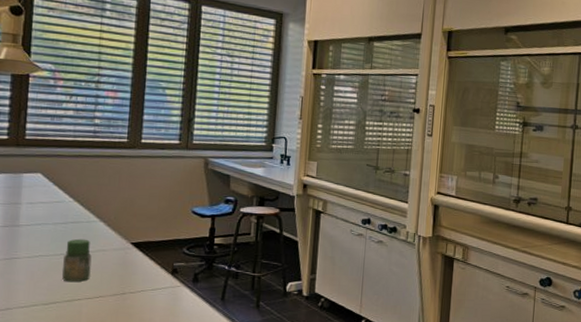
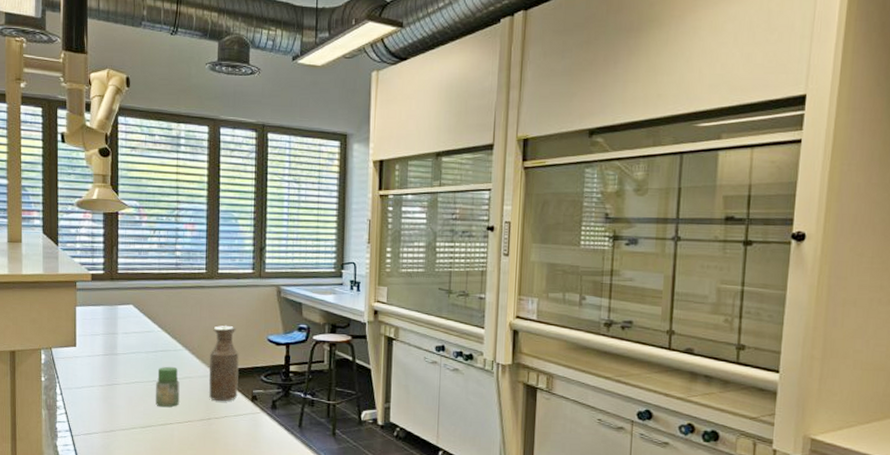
bottle: none [124,197,160,276] -> present [209,326,239,402]

